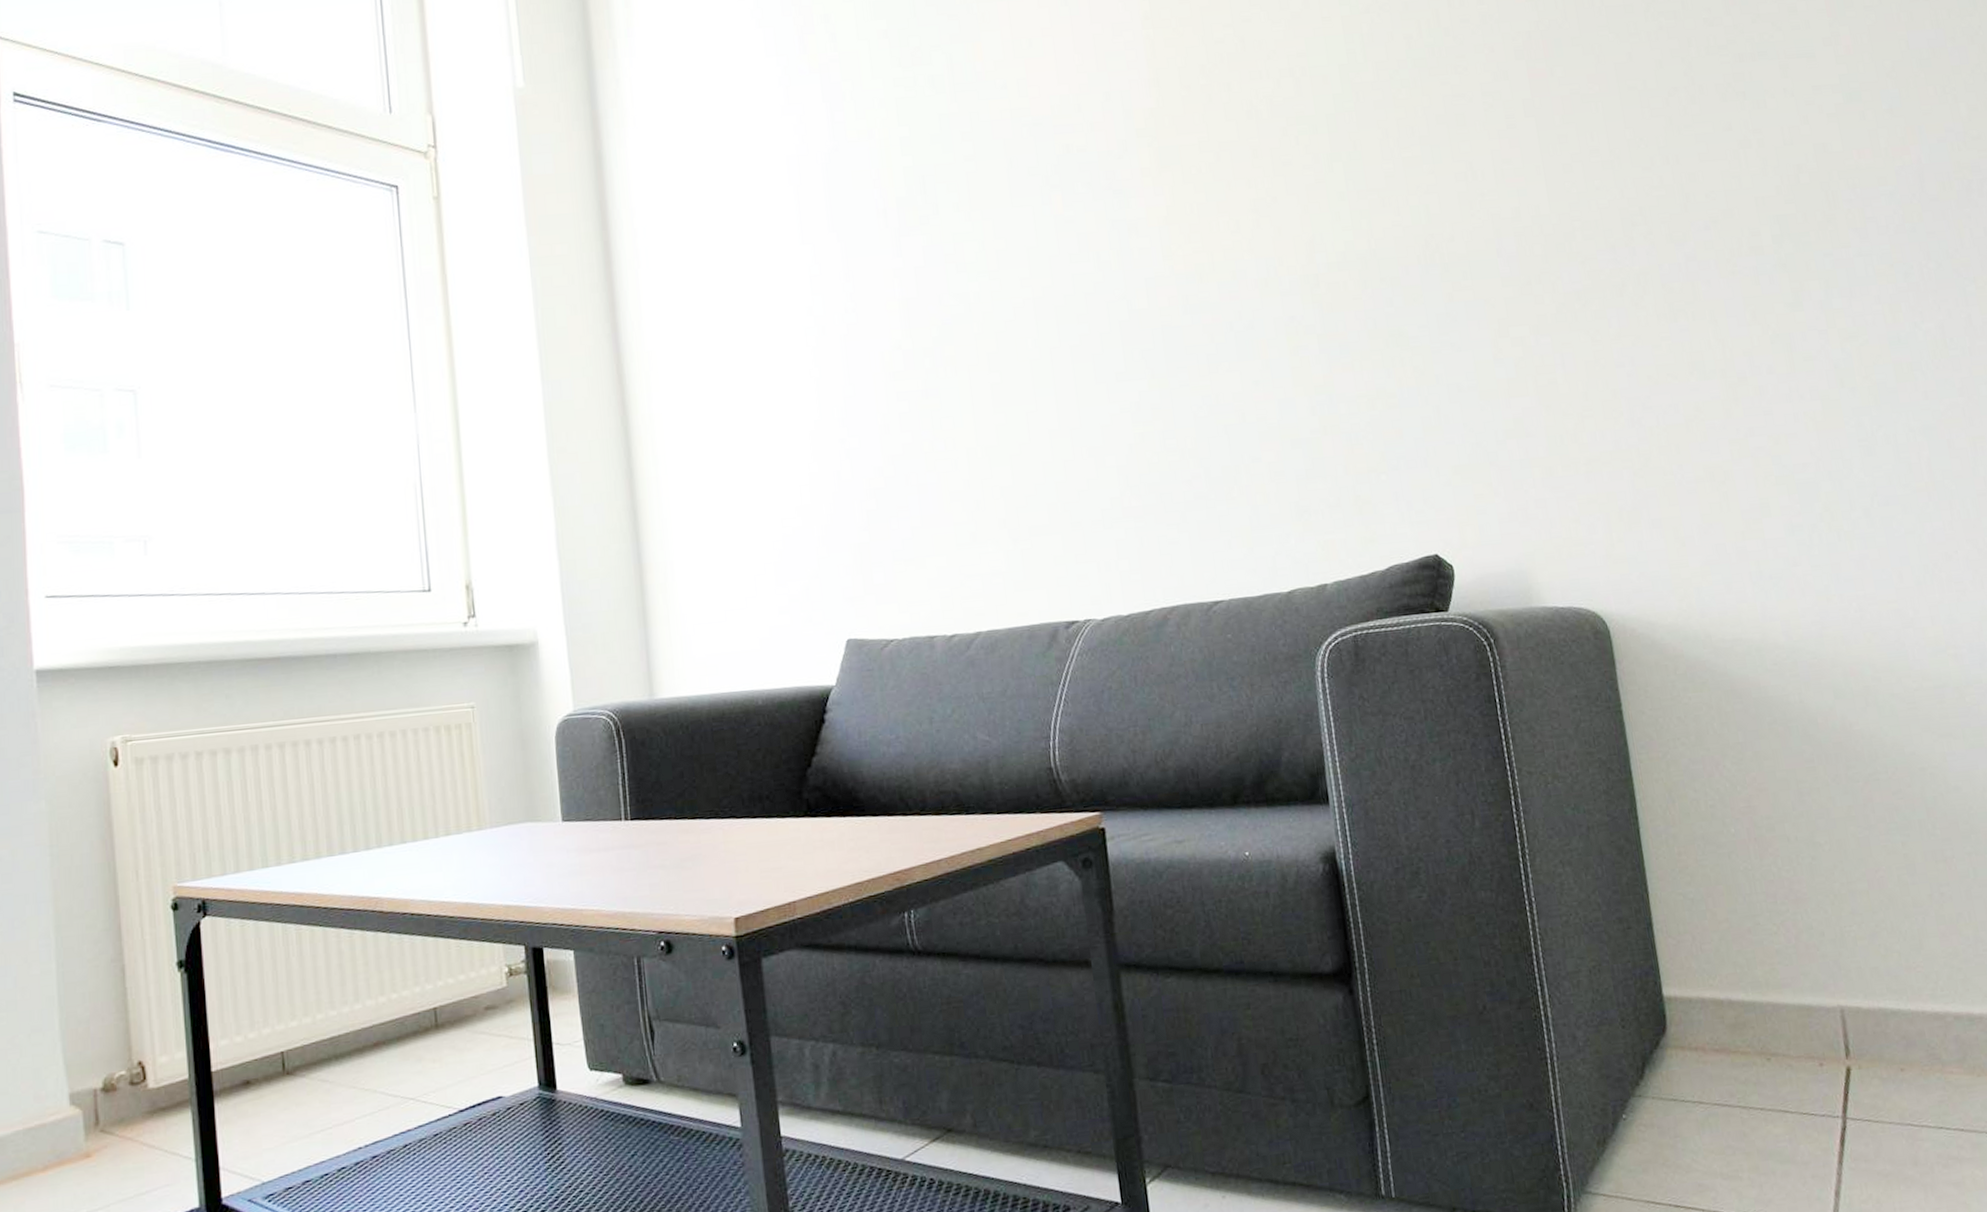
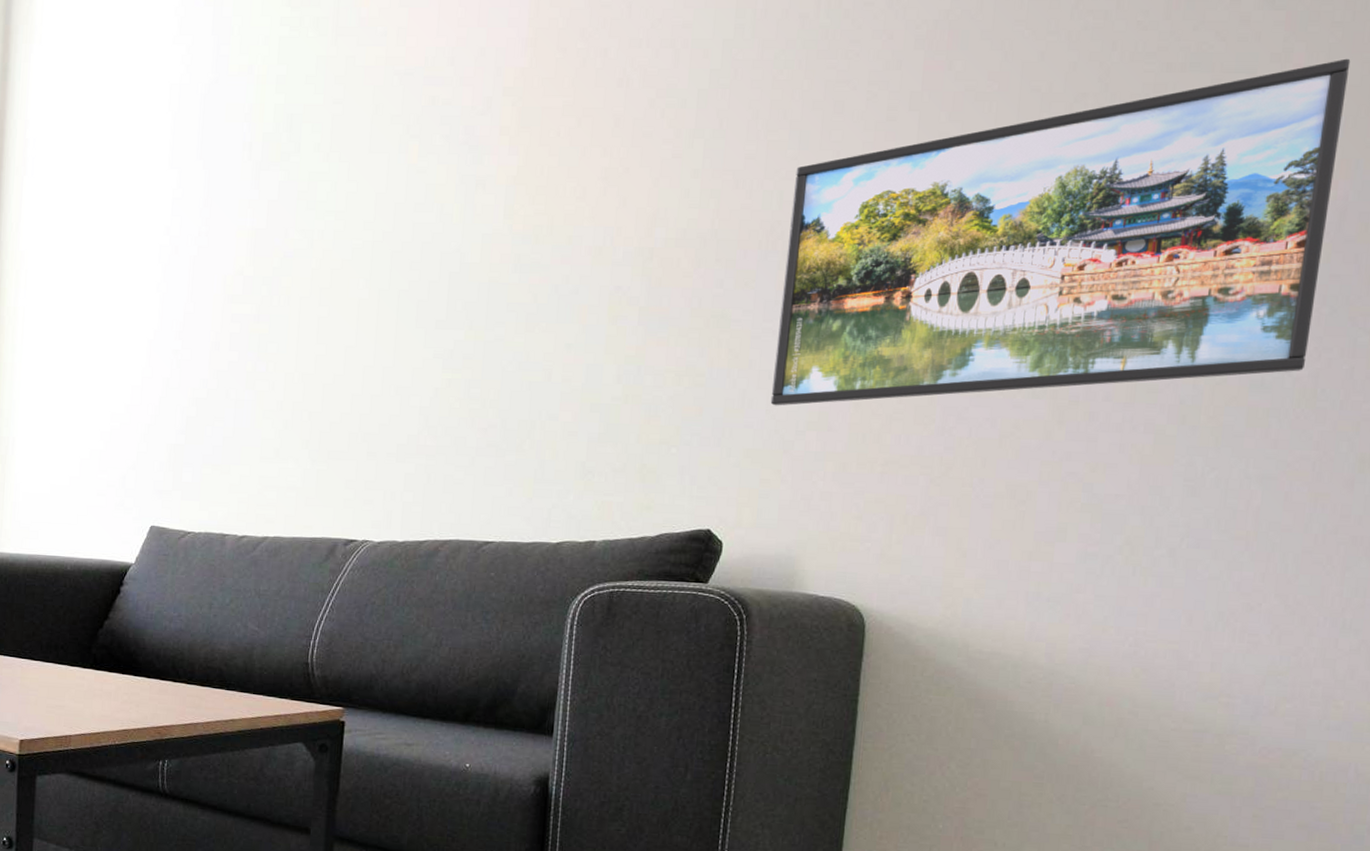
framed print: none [1435,37,1930,419] -> present [770,58,1351,406]

